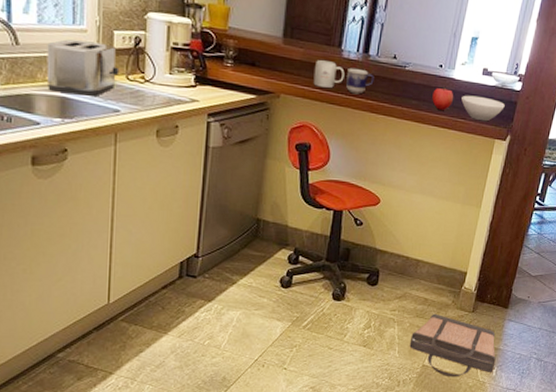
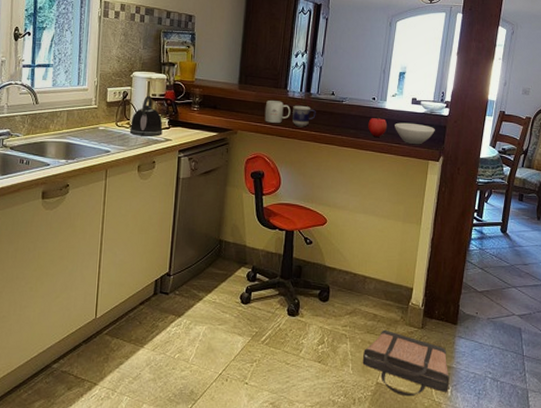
toaster: present [46,39,120,96] -> none [56,96,111,141]
kettle: none [144,43,187,96] -> present [129,95,163,137]

